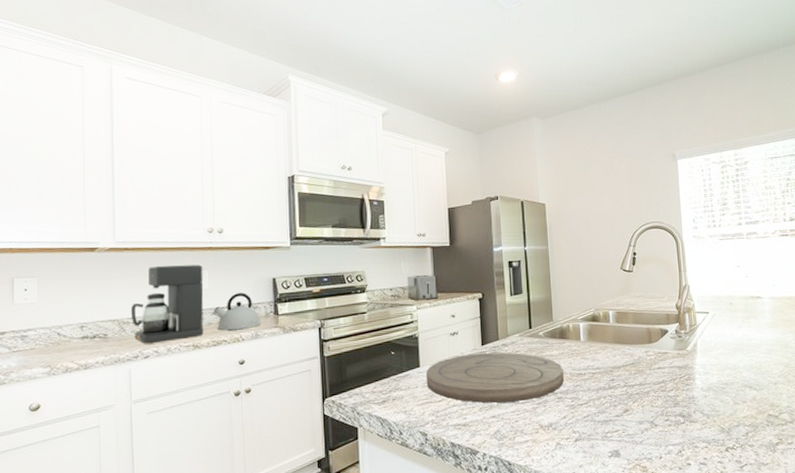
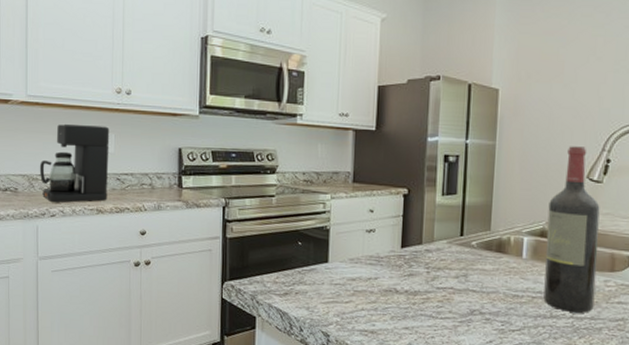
kettle: present [213,293,261,331] -> none [117,160,164,200]
toaster: present [407,274,439,301] -> none [322,160,358,190]
cutting board: present [426,352,564,403] -> none [334,256,496,316]
wine bottle: none [595,244,641,382] -> present [543,146,600,313]

